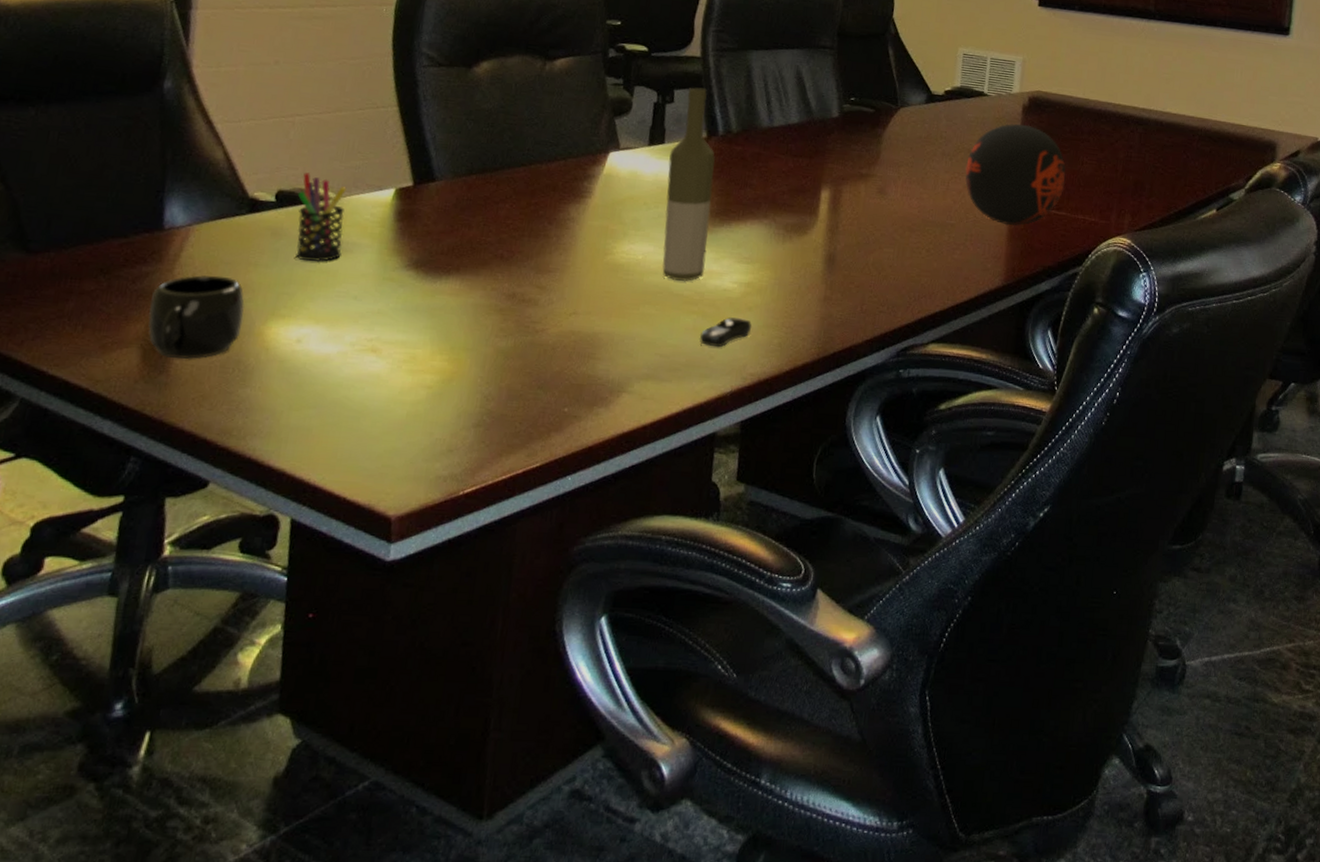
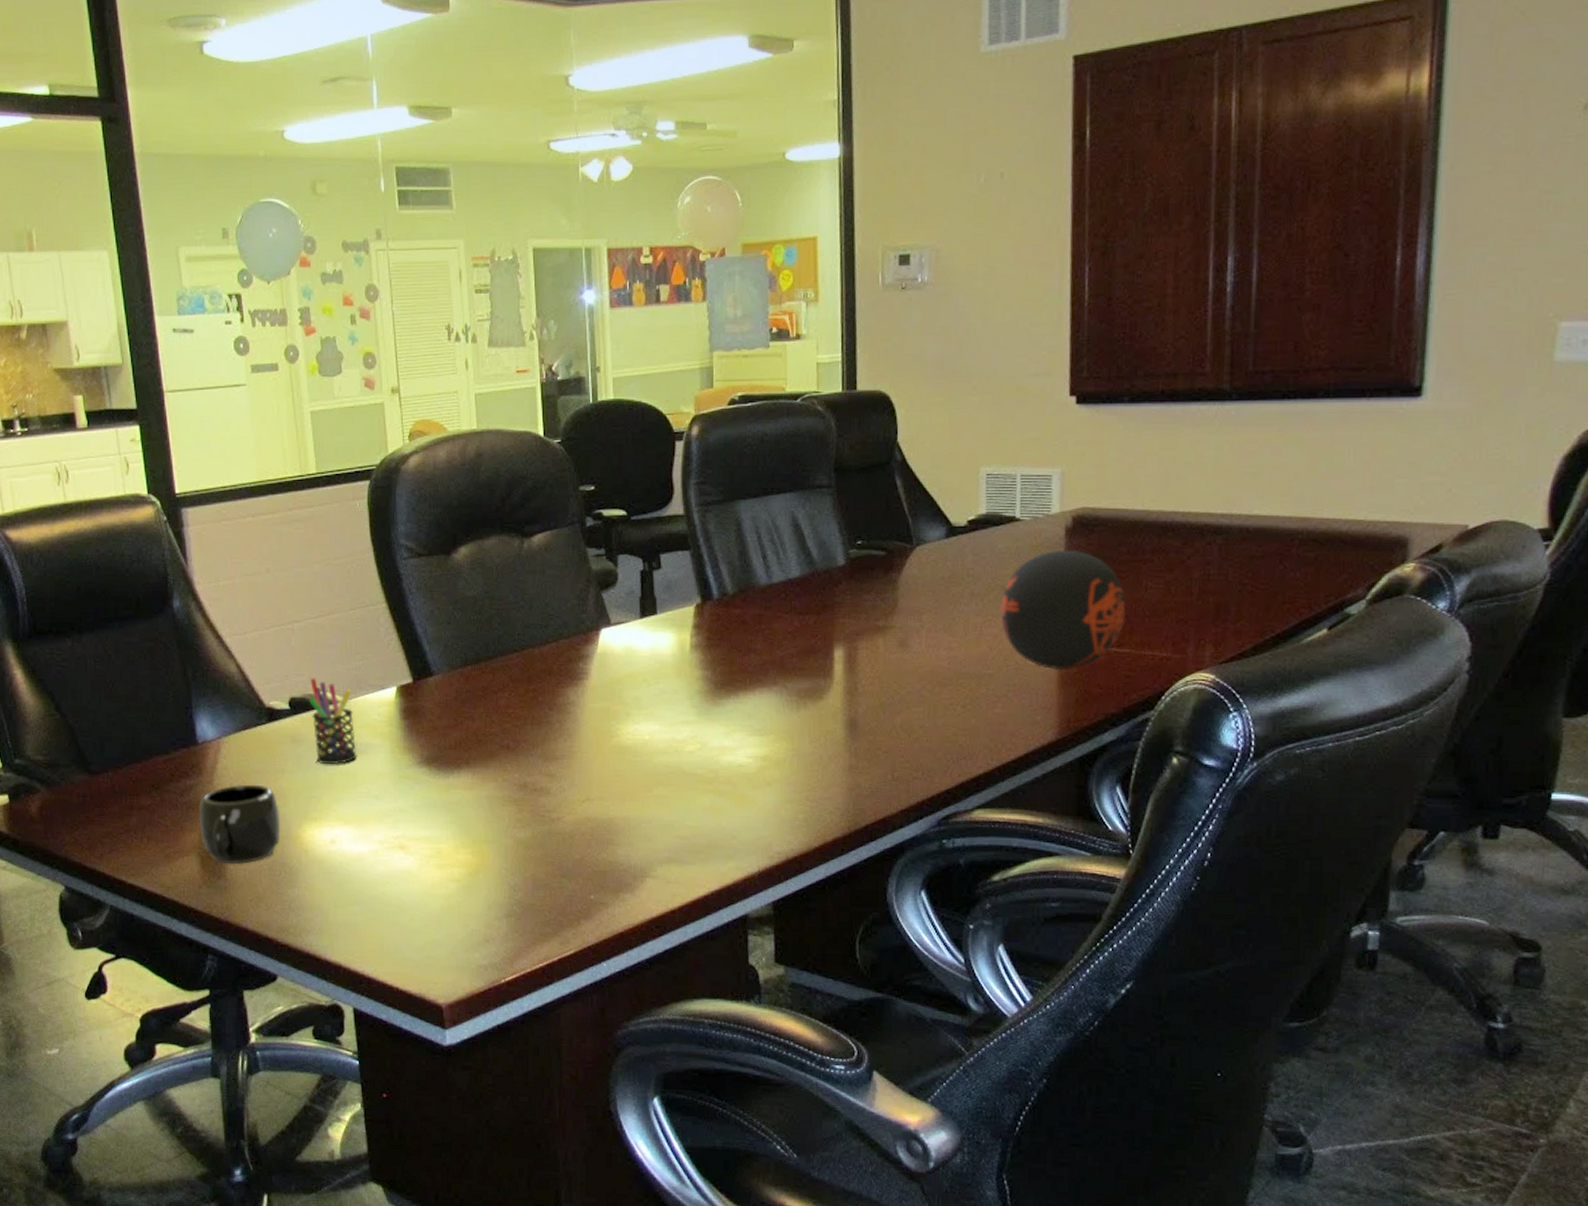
bottle: present [662,87,716,281] -> none [664,549,716,759]
computer mouse: present [699,317,752,348] -> none [718,794,772,827]

